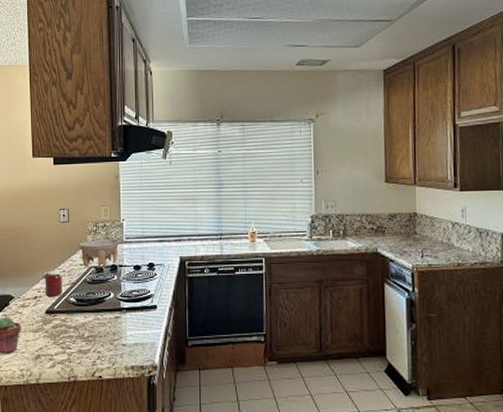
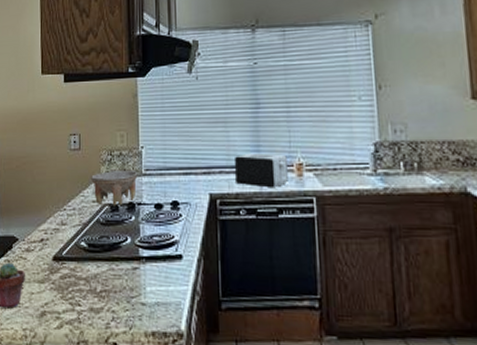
jar: present [39,270,62,298] -> none [46,207,72,241]
toaster: none [200,224,243,251] -> present [234,152,288,187]

